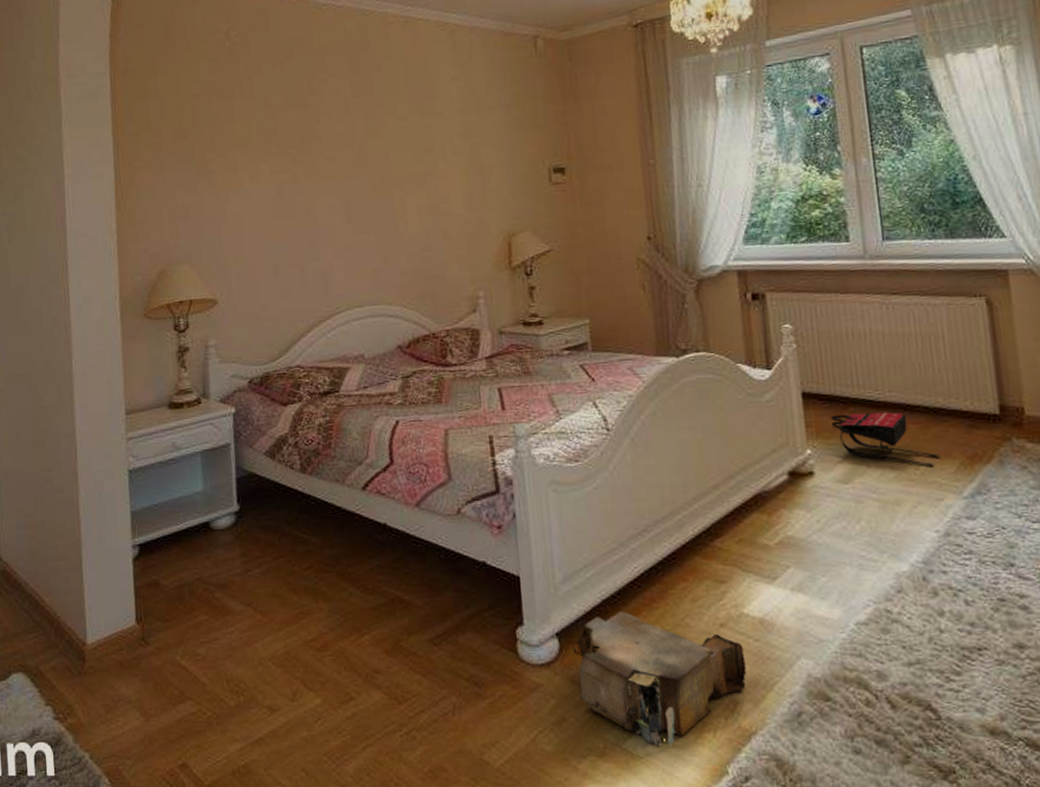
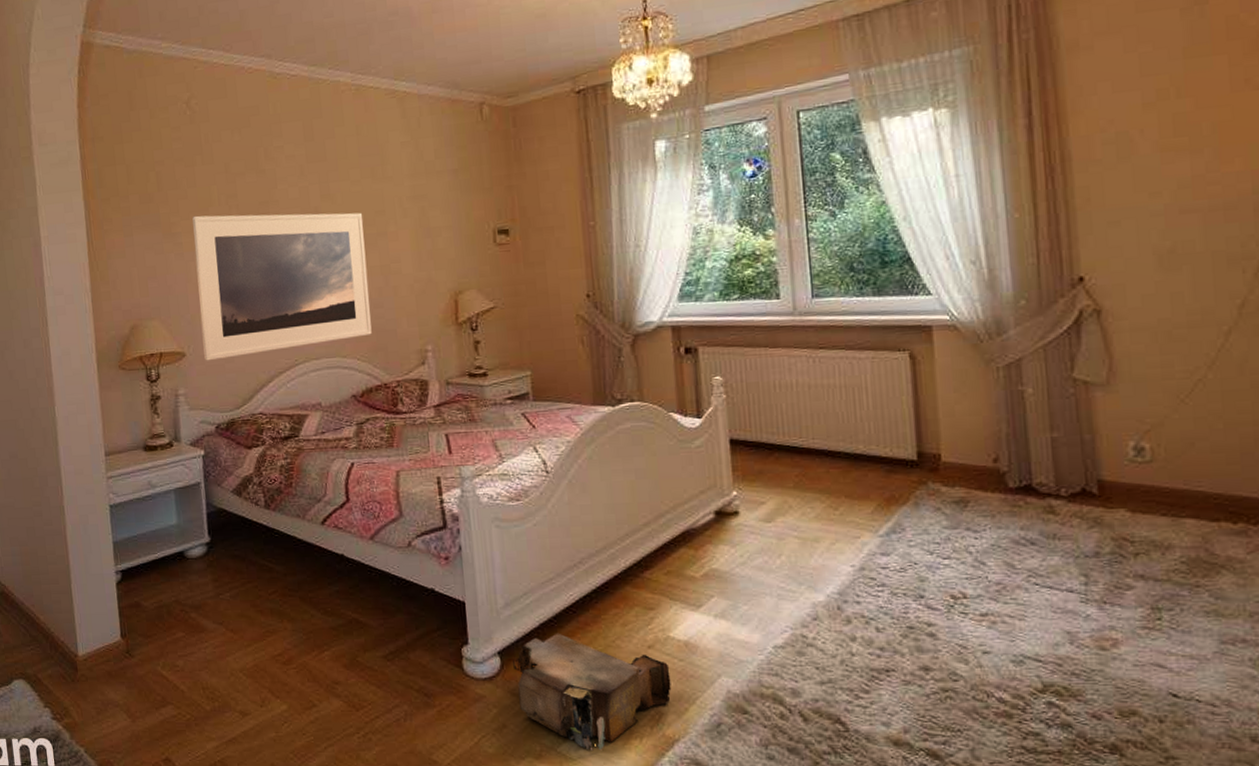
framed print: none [229,149,420,309] -> present [192,212,372,361]
backpack: present [831,411,940,467] -> none [757,457,859,508]

